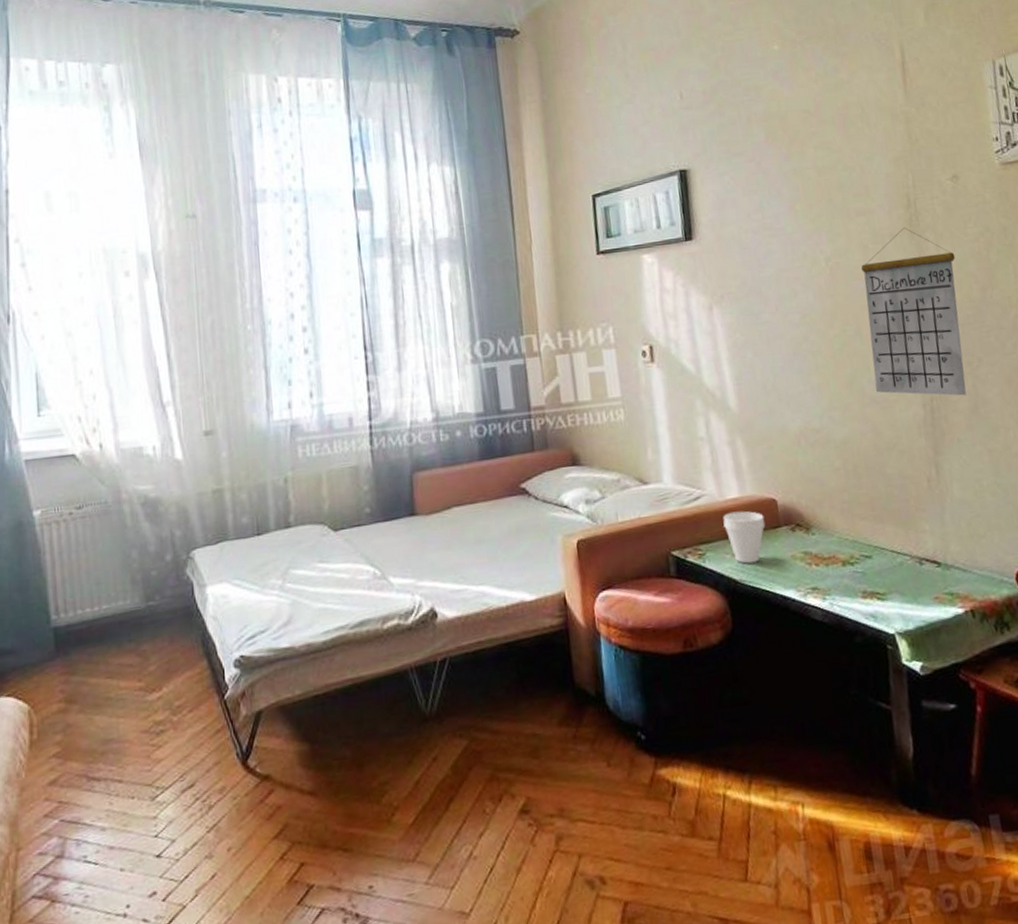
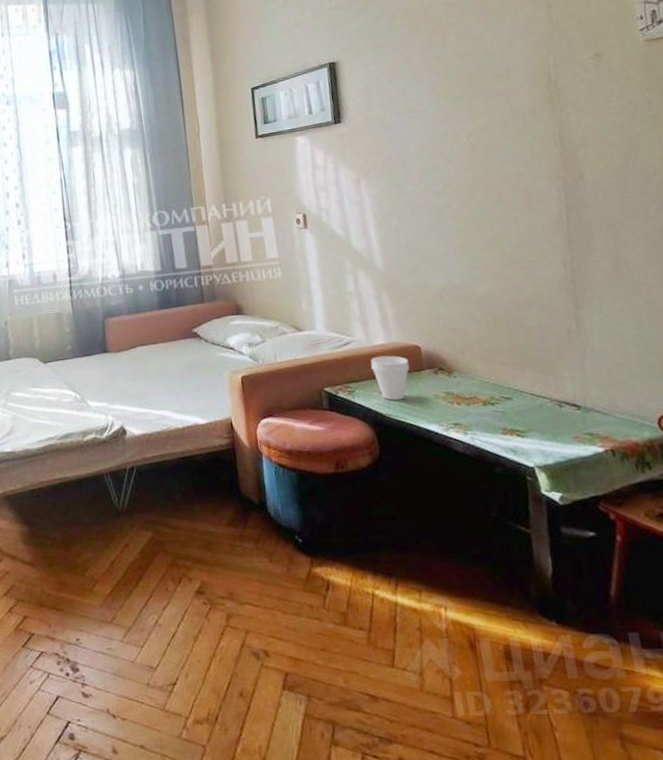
calendar: present [861,227,967,396] -> none [501,104,608,256]

